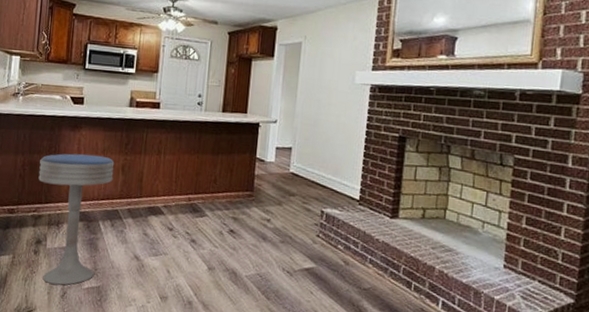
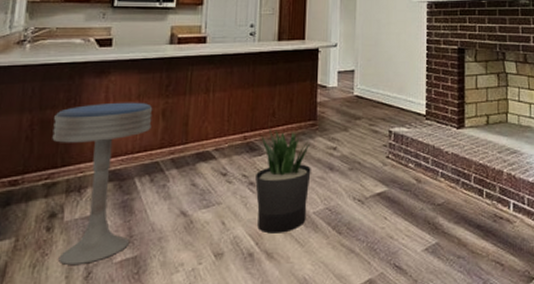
planter: none [196,191,247,289] -> present [255,125,311,234]

